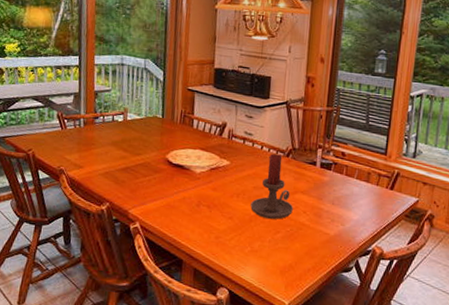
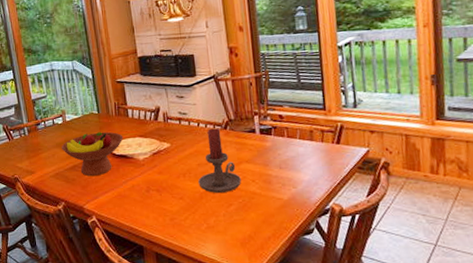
fruit bowl: none [117,136,184,182] -> present [62,131,124,177]

